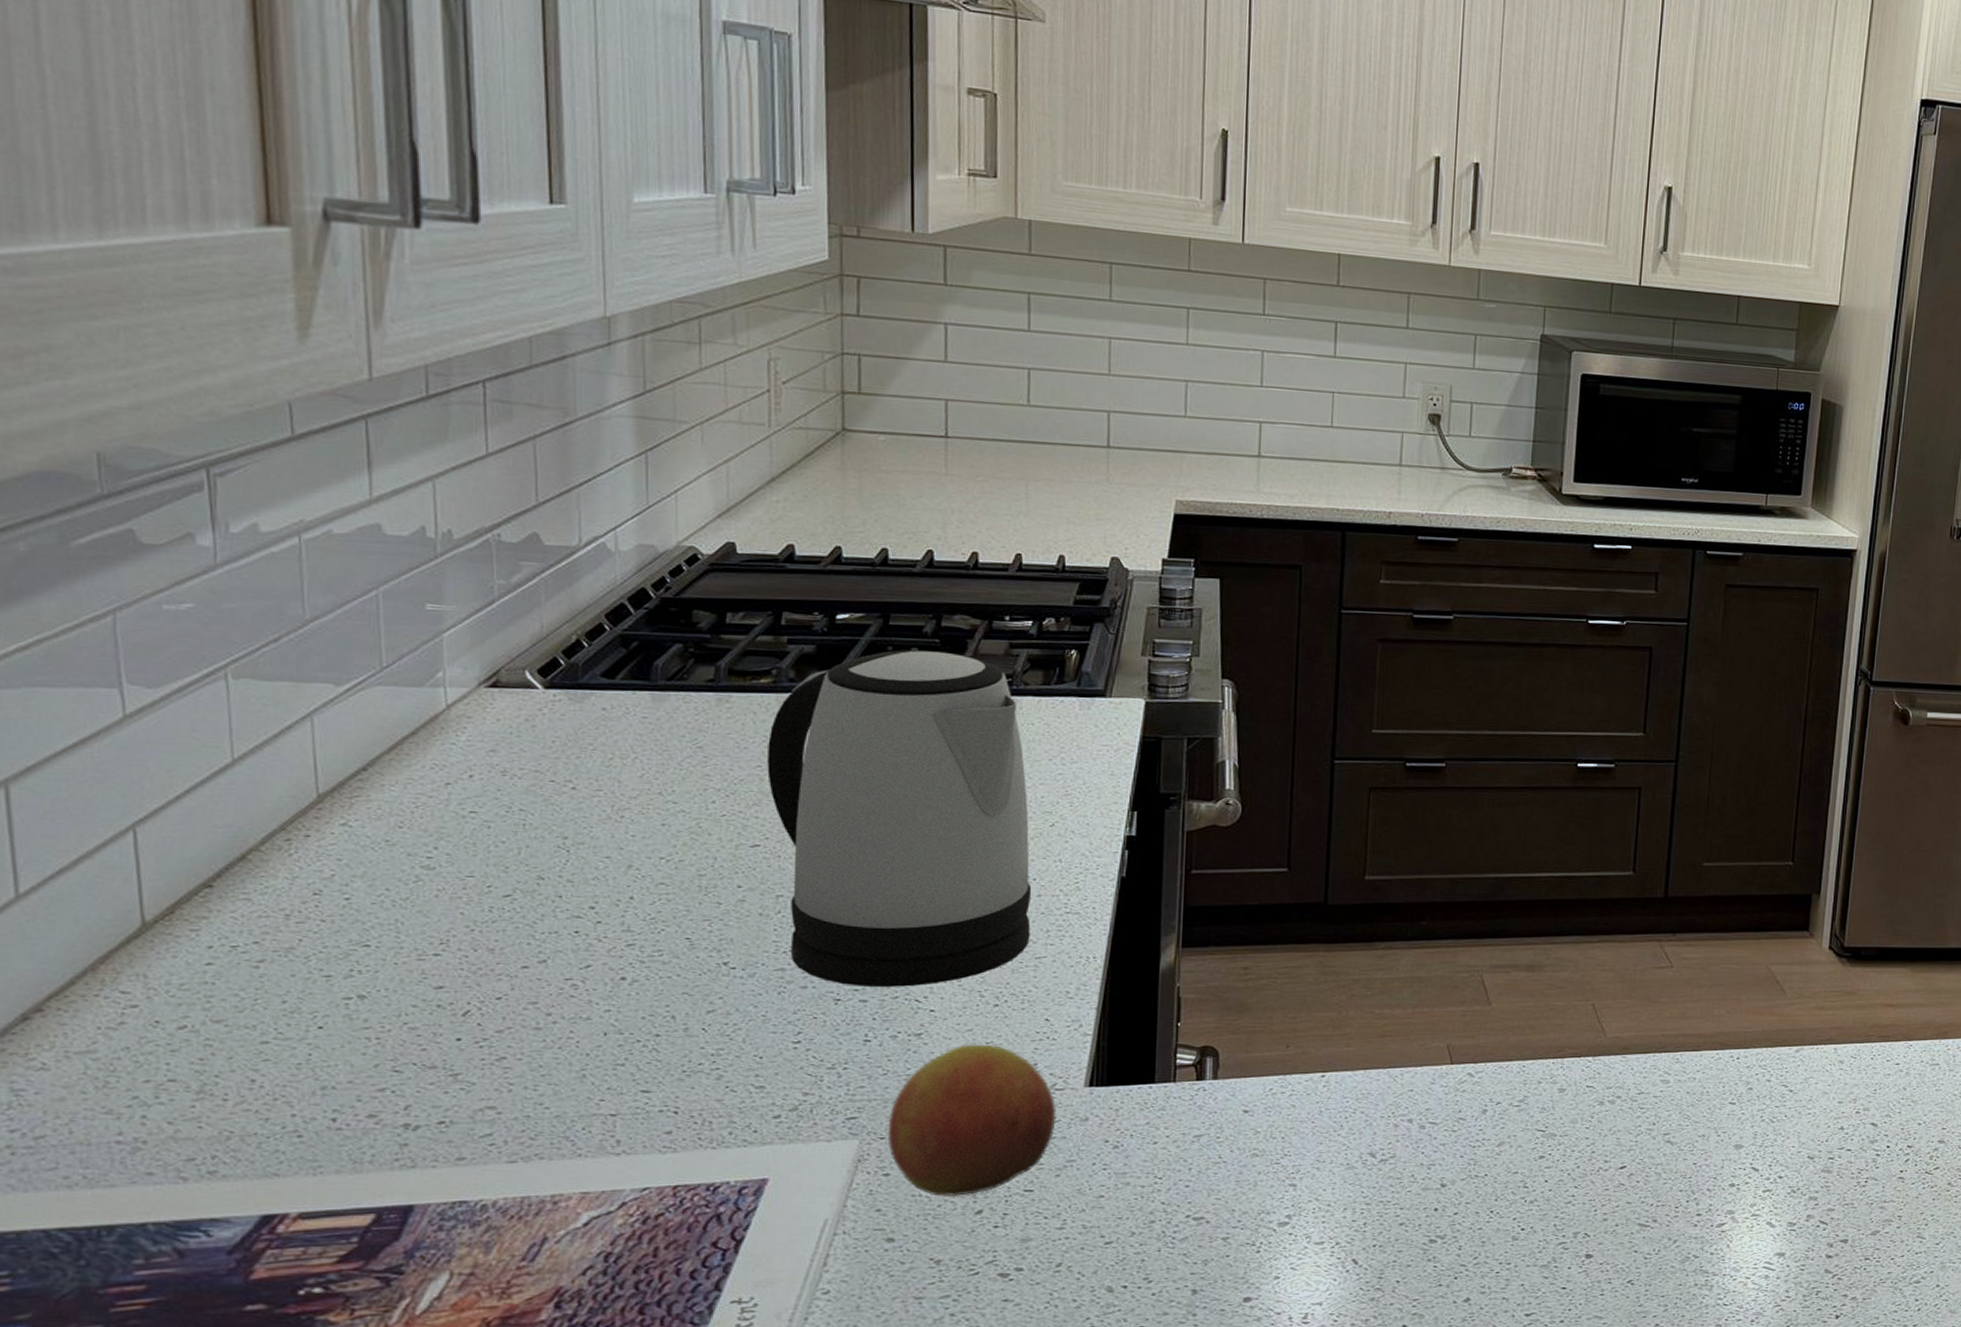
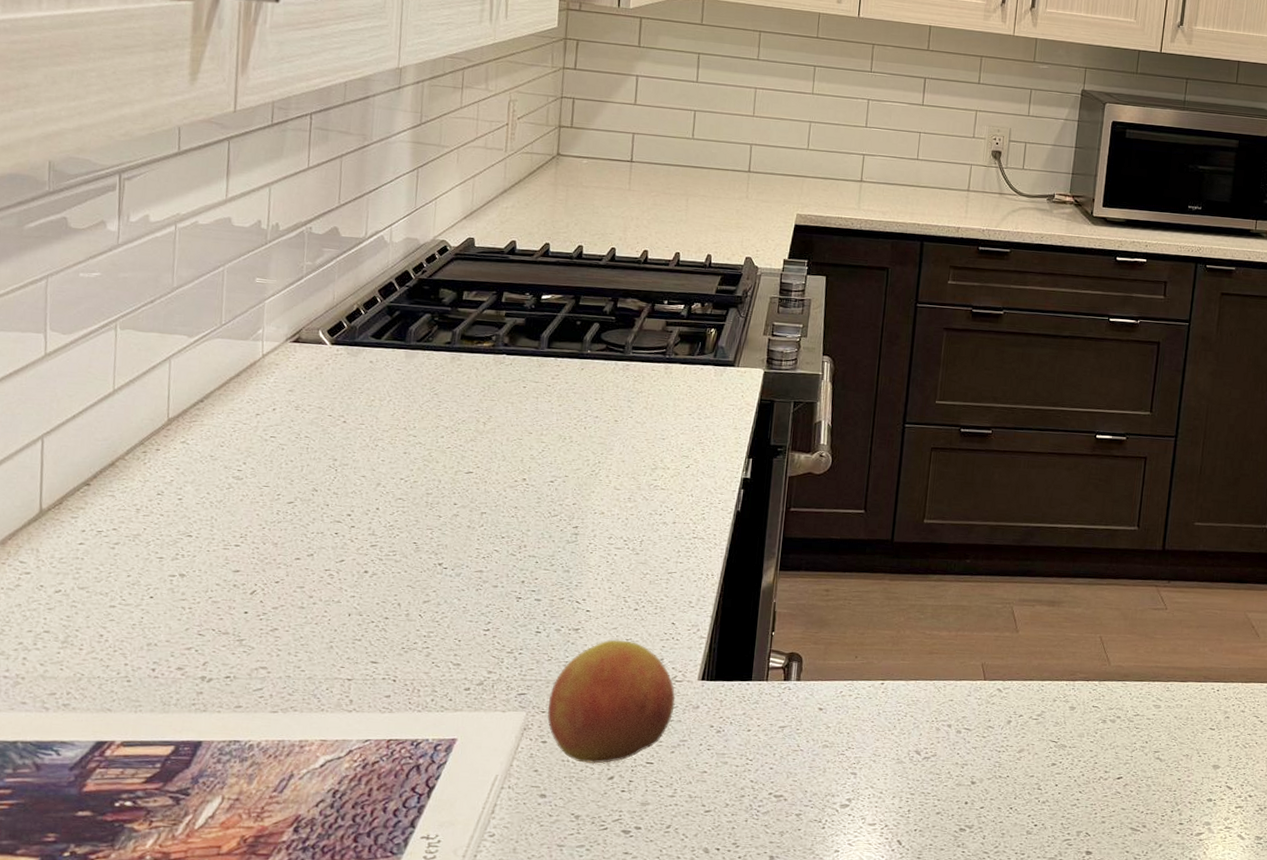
kettle: present [767,649,1032,987] -> none [482,324,671,591]

